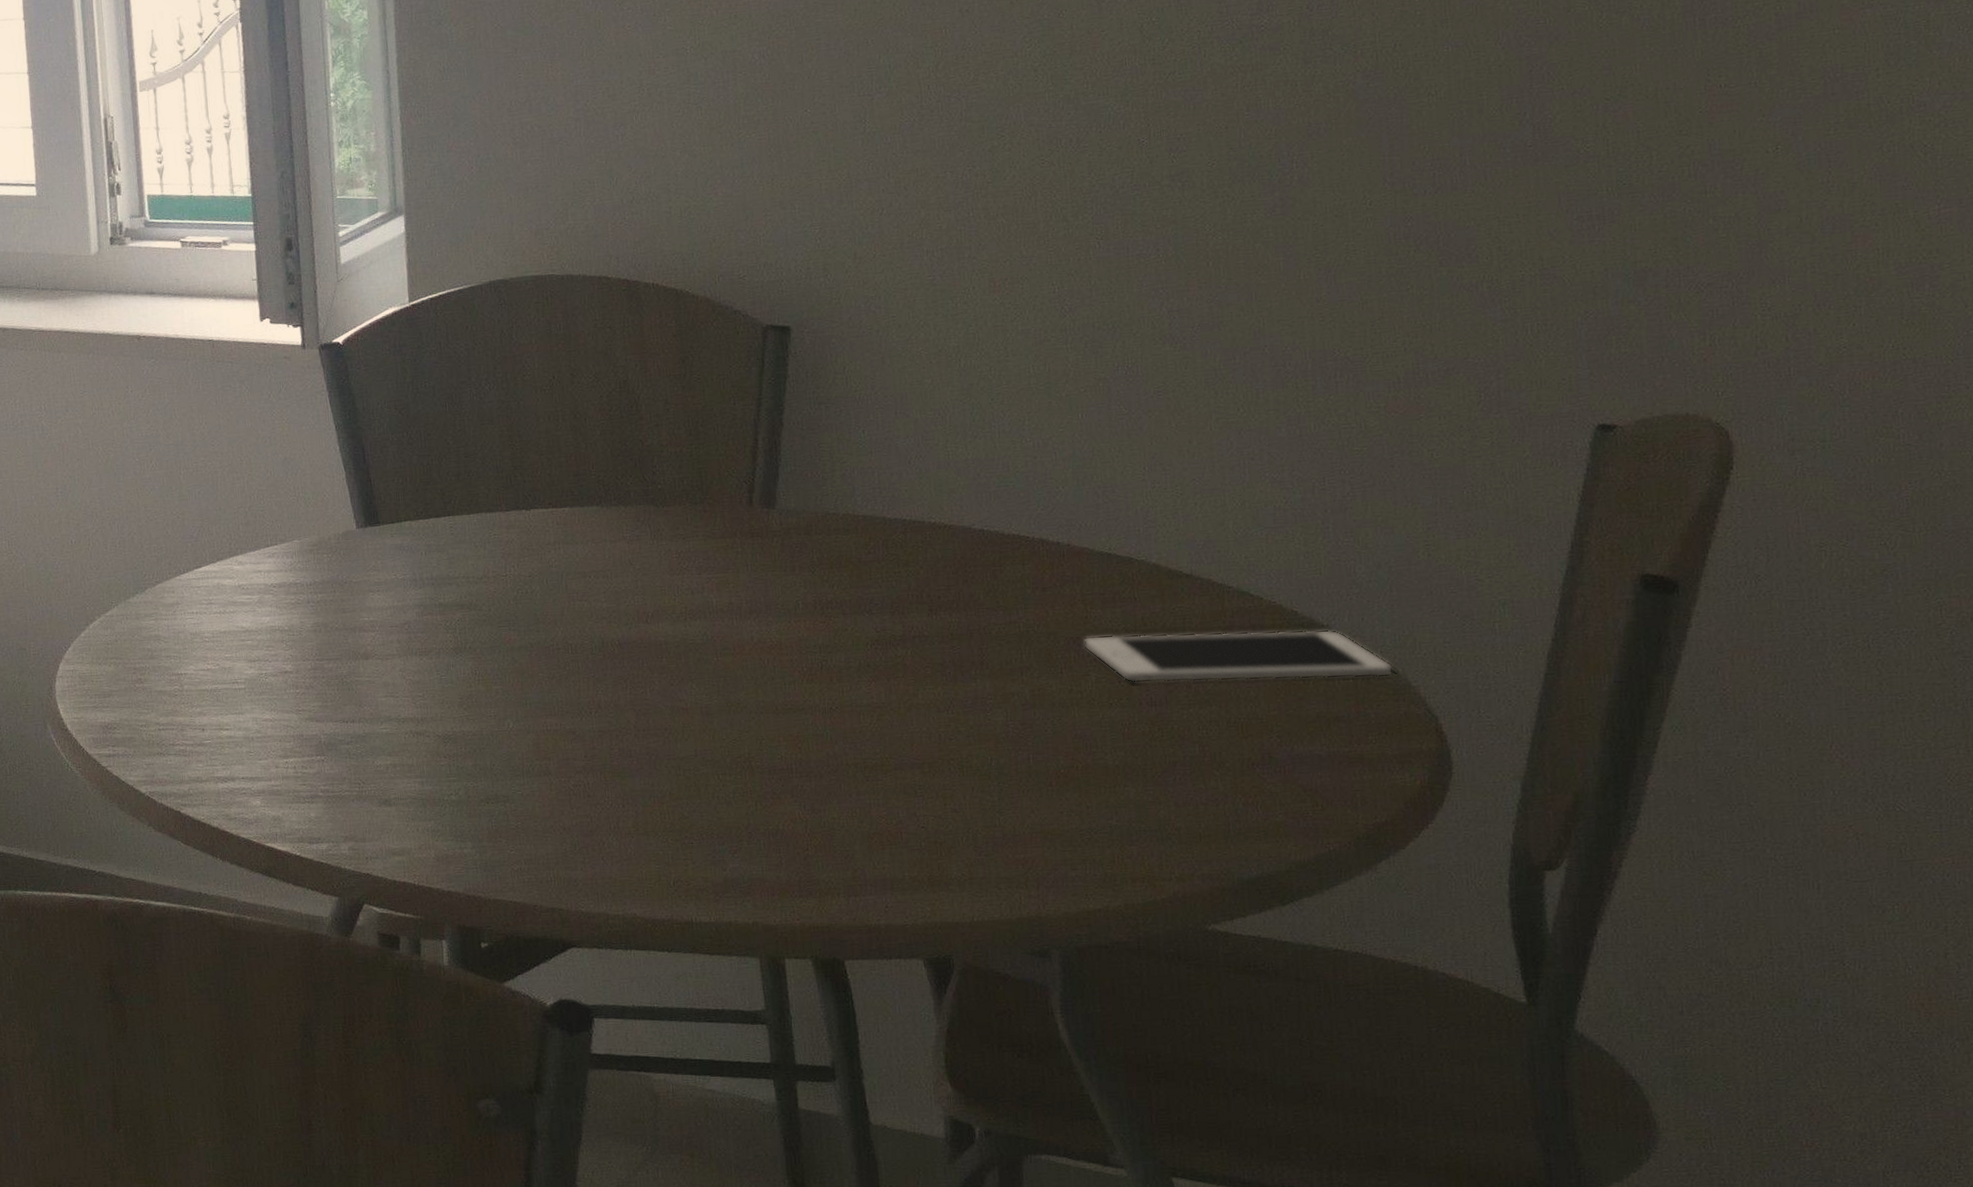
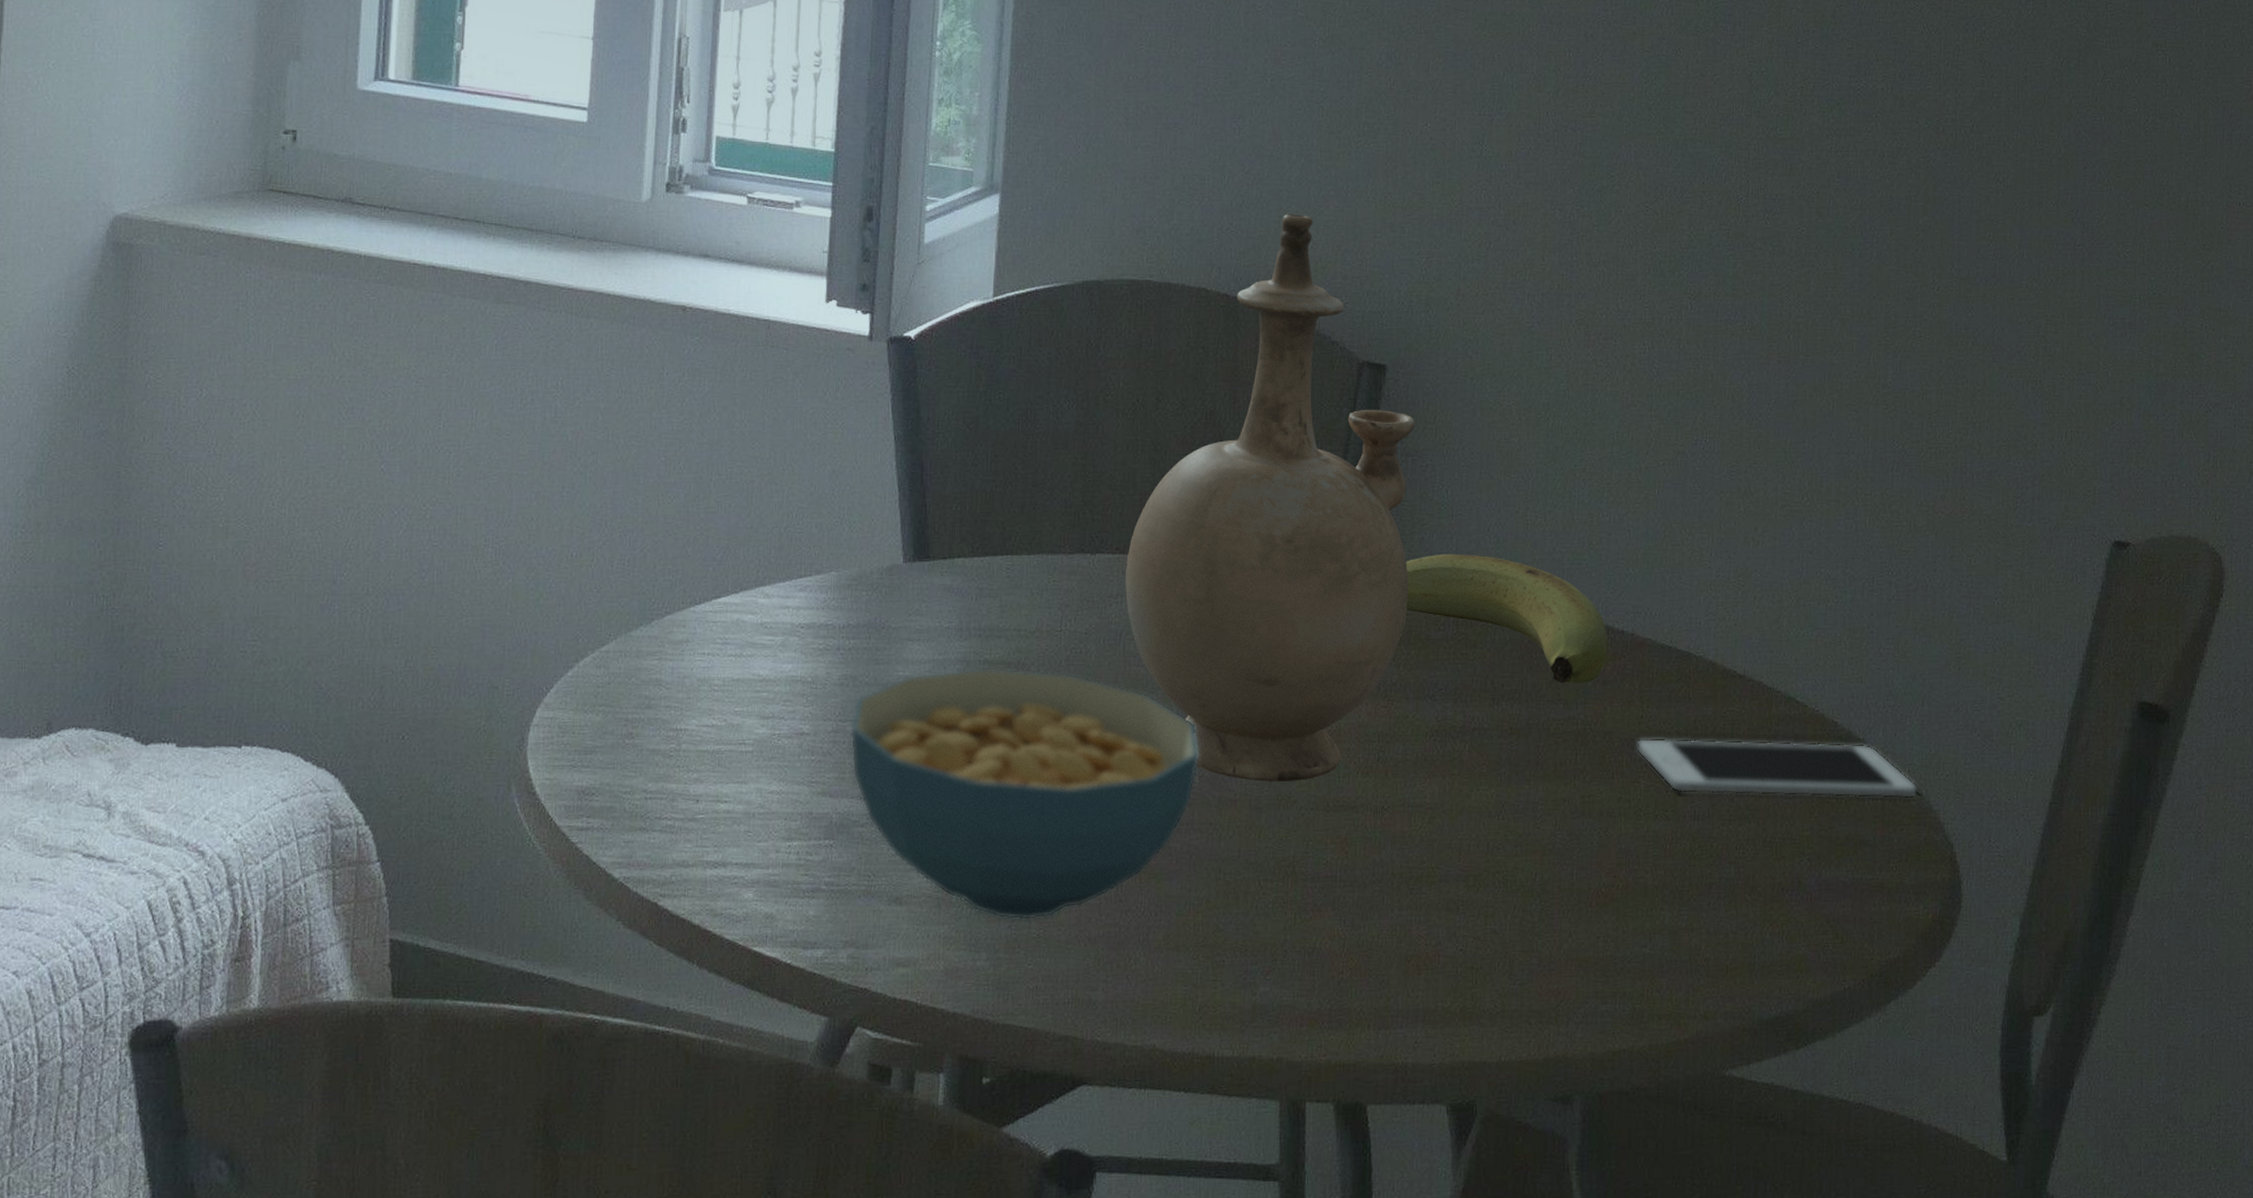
cereal bowl: none [326,609,648,815] -> present [849,667,1198,921]
vase: none [559,203,836,692] -> present [1125,214,1416,783]
banana: none [829,485,1044,593] -> present [1405,553,1608,684]

